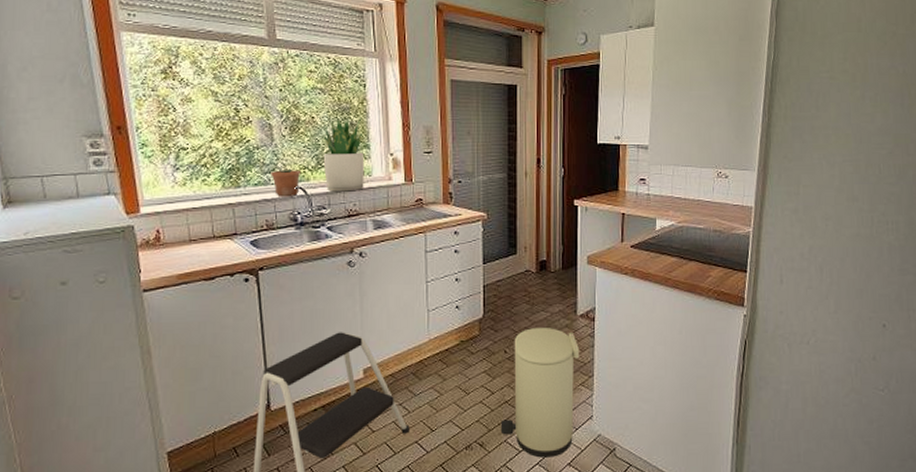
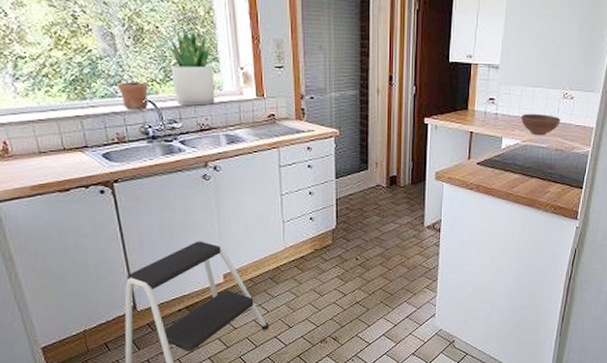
pedal bin: present [500,328,580,458] -> none [352,238,426,349]
bowl: none [674,193,717,217] -> present [521,113,561,136]

